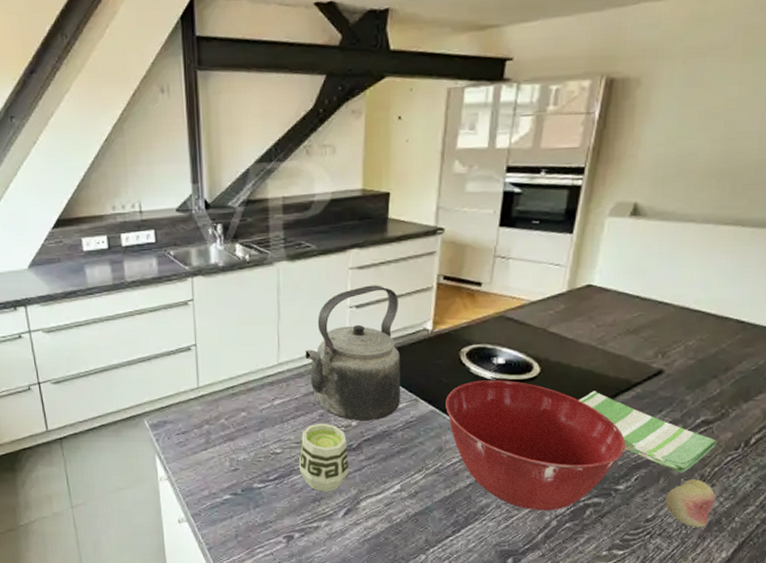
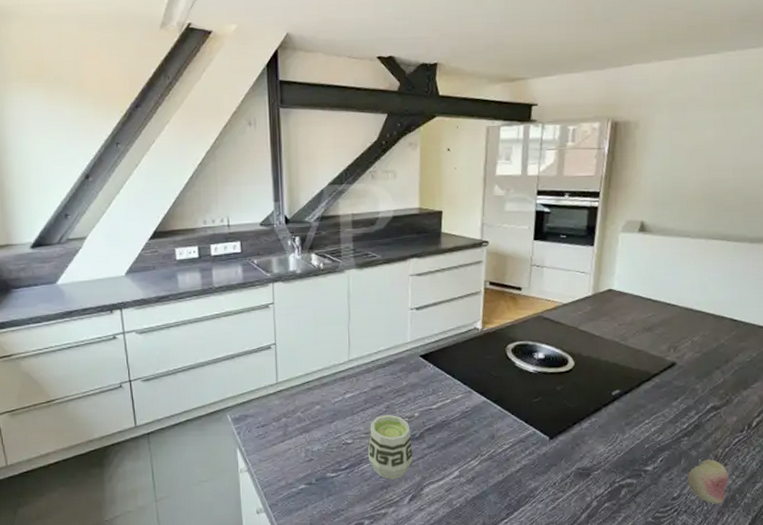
kettle: present [305,285,400,421] -> none [372,290,456,412]
mixing bowl: present [445,380,626,510] -> none [495,373,651,492]
dish towel: present [579,391,718,473] -> none [608,381,726,454]

